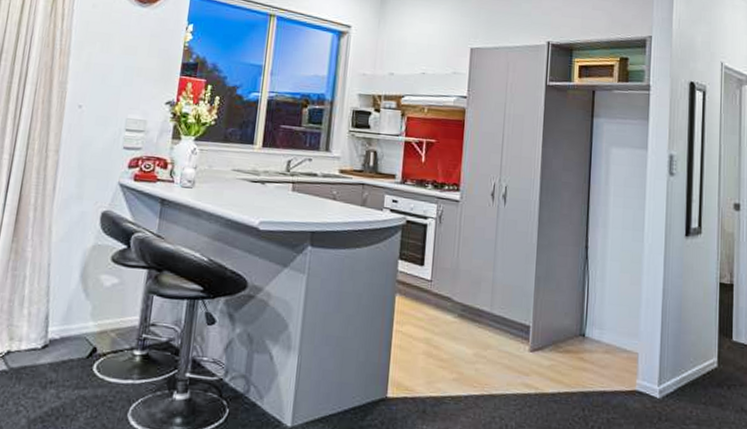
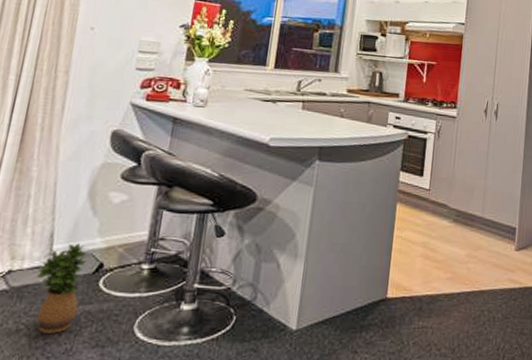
potted plant: none [34,325,81,417] -> present [37,242,87,334]

